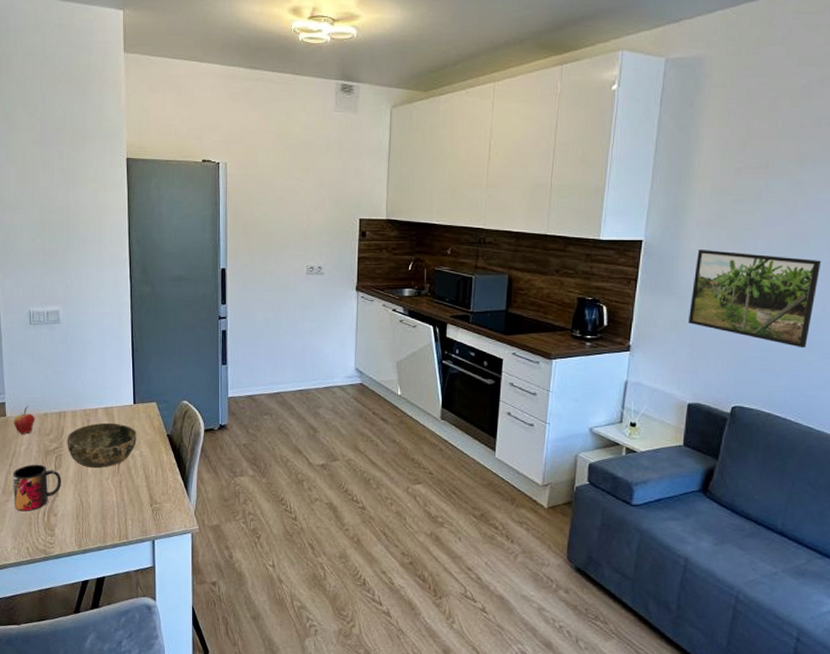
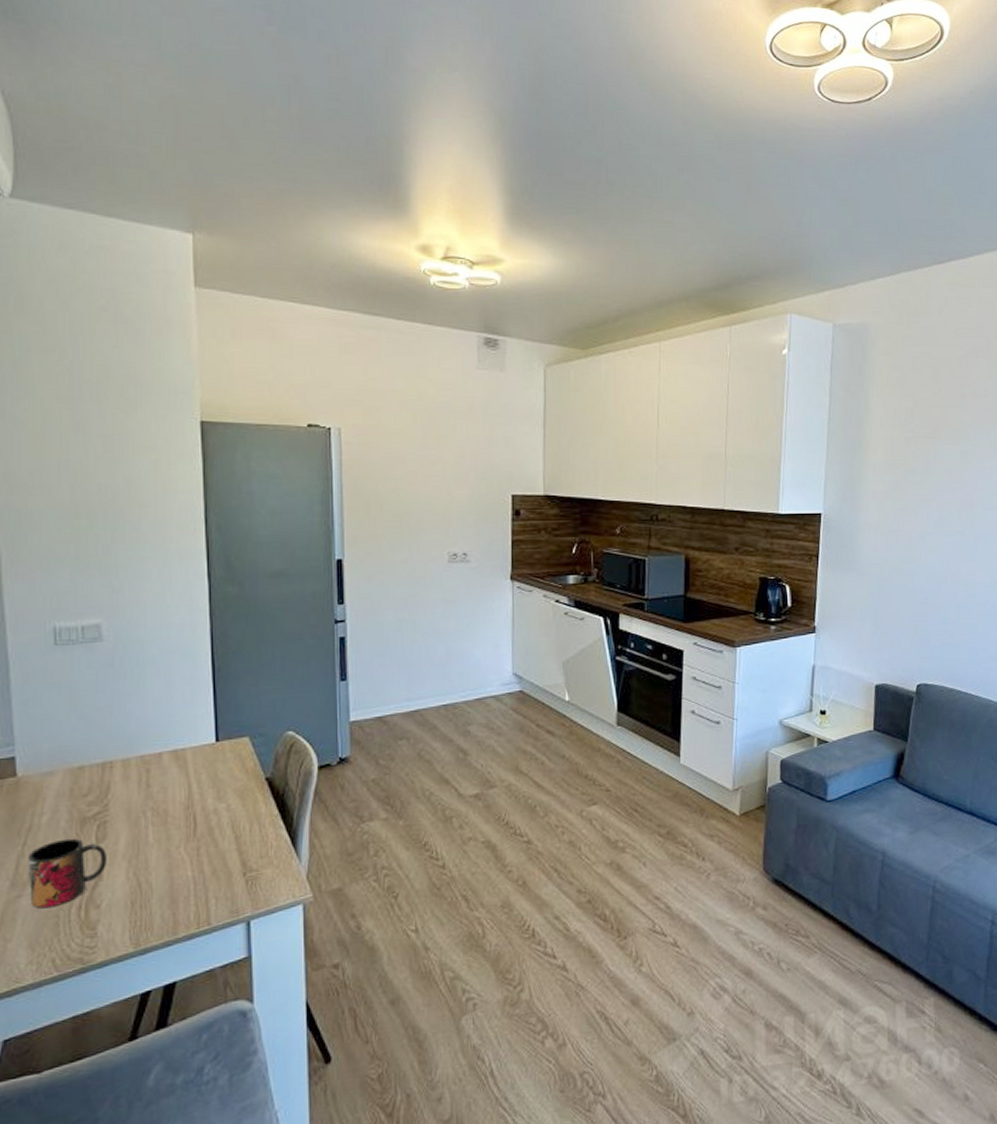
fruit: present [14,405,35,434] -> none [29,757,64,799]
bowl: present [67,422,136,468] -> none [115,769,221,835]
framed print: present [687,250,822,348] -> none [870,522,988,620]

